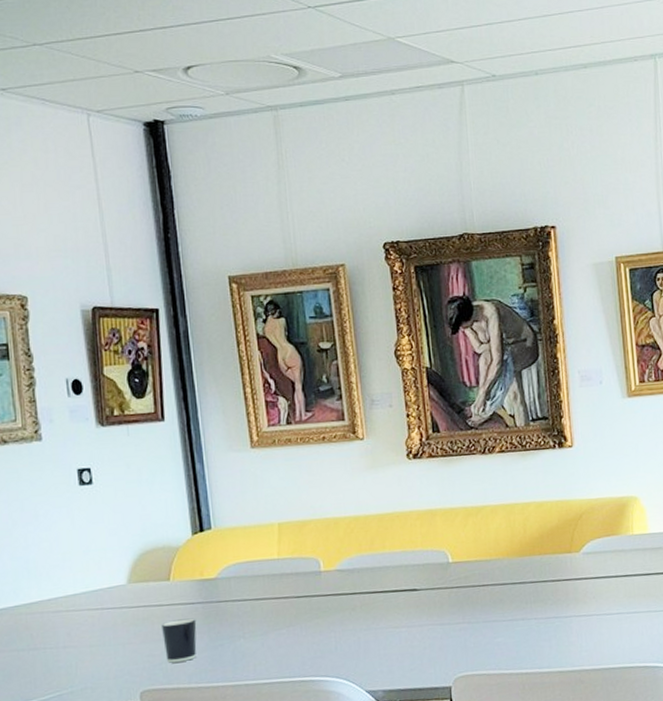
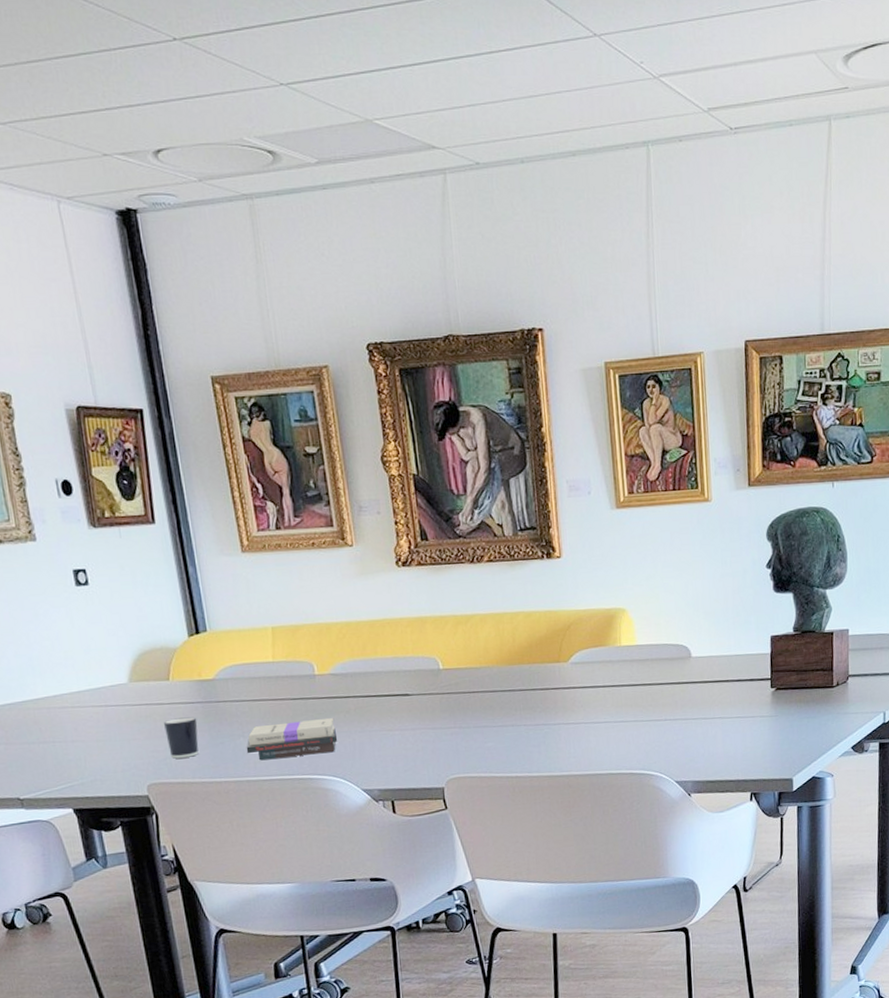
books: none [246,615,342,663] -> present [246,717,338,761]

